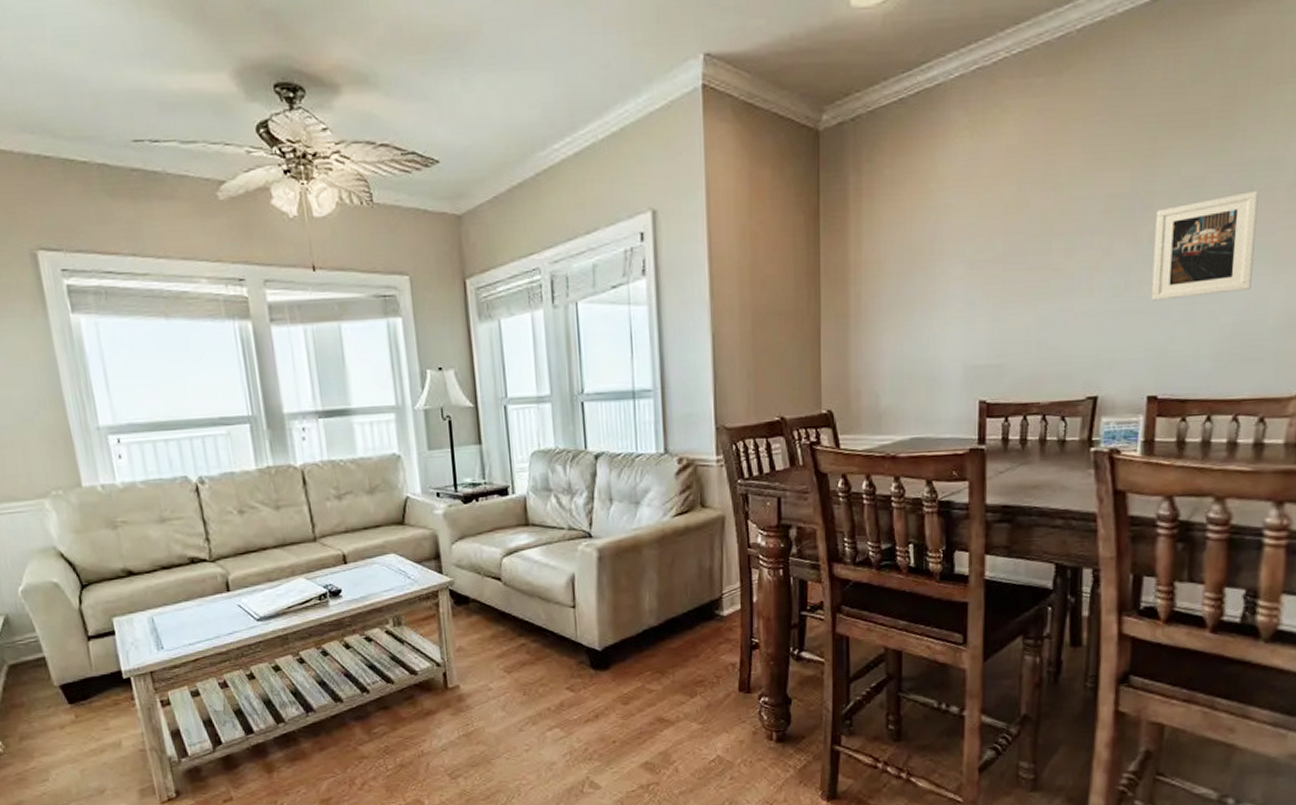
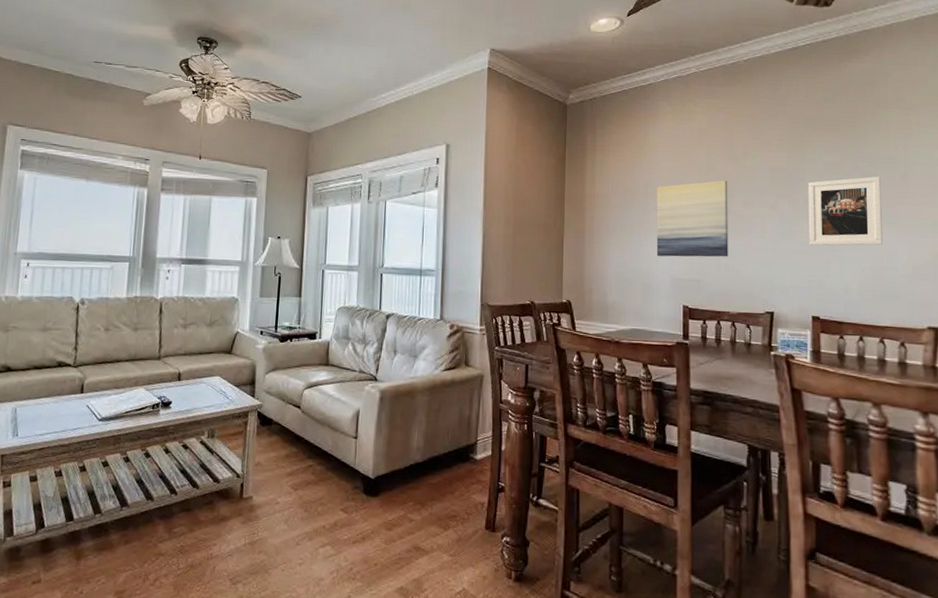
wall art: none [945,220,1045,338] -> present [656,180,728,257]

